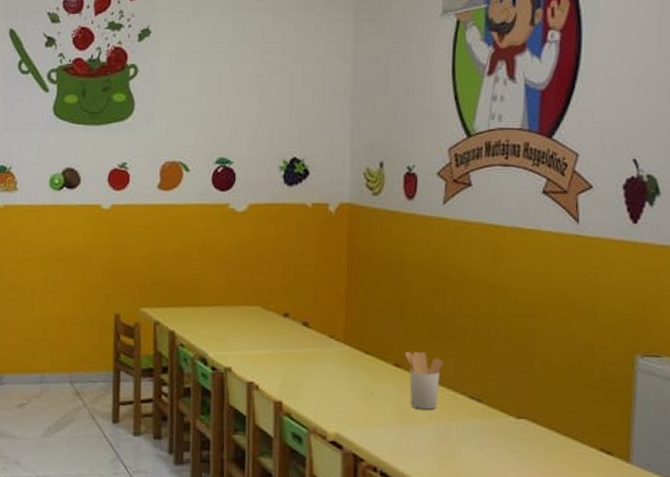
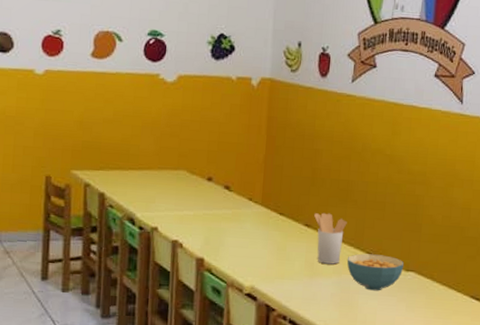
cereal bowl: none [445,397,515,441] -> present [347,253,404,291]

